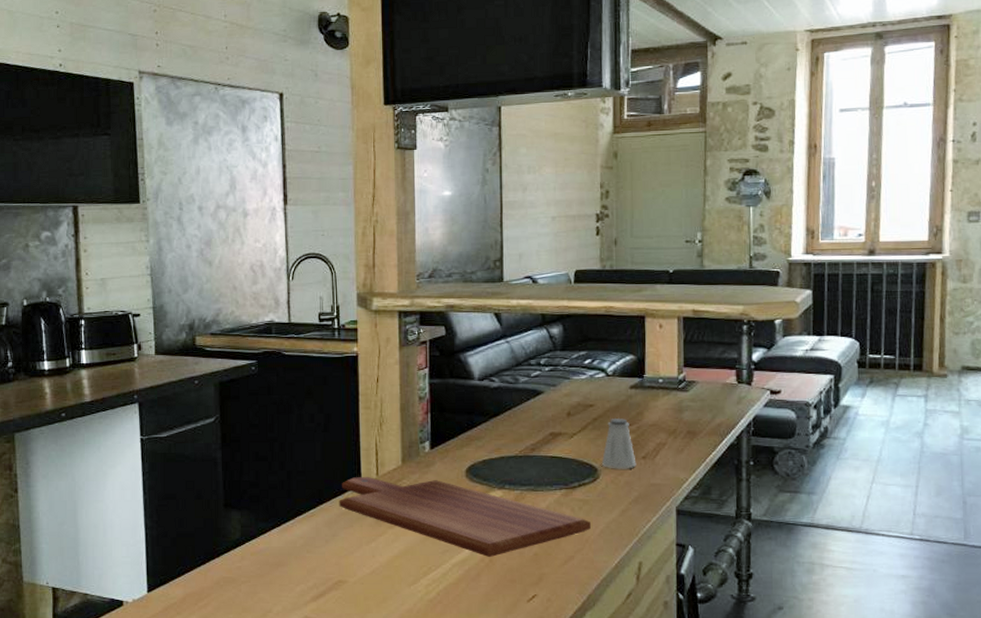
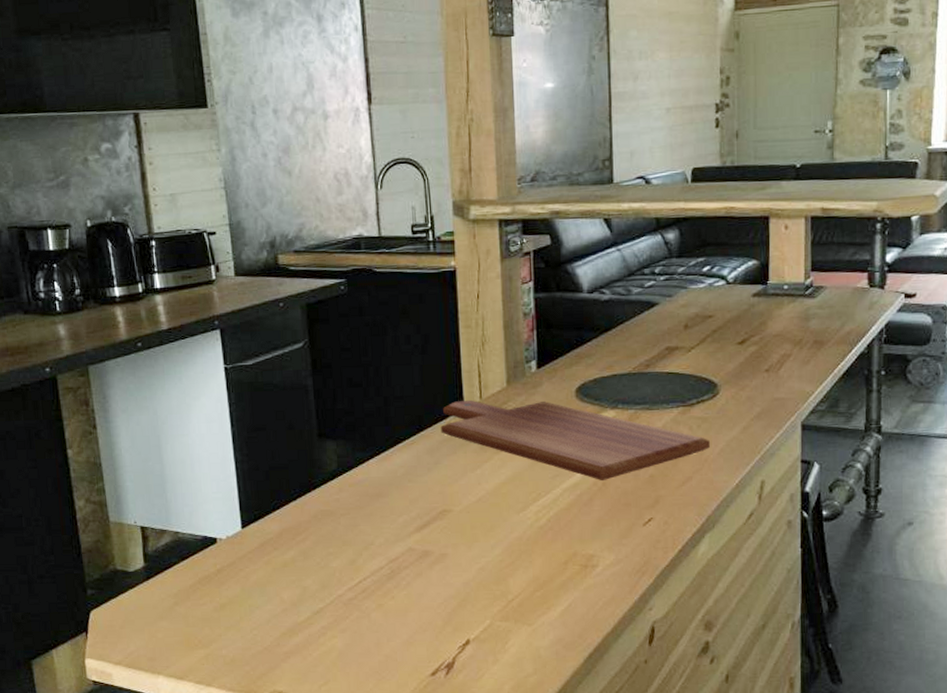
saltshaker: present [601,417,637,469] -> none [721,328,759,384]

